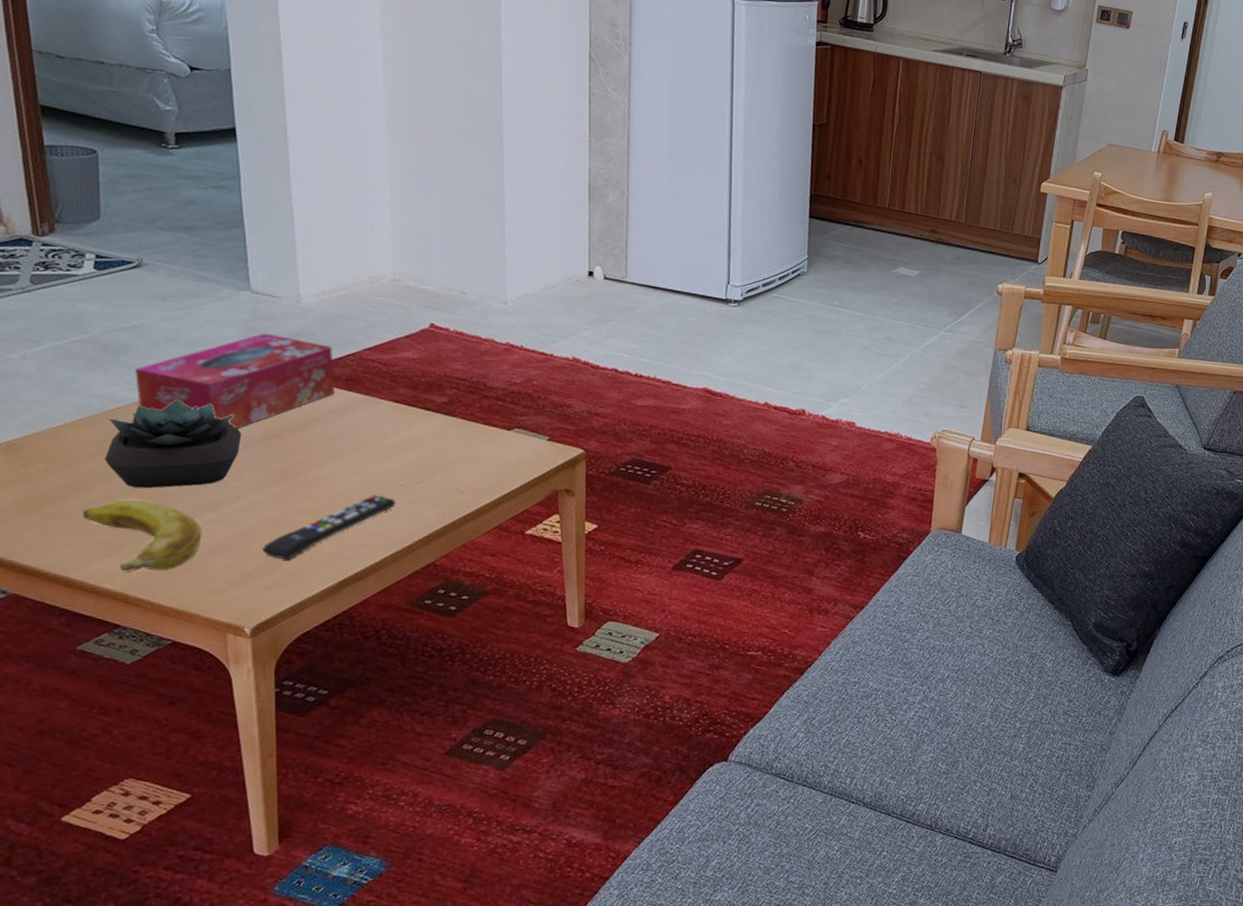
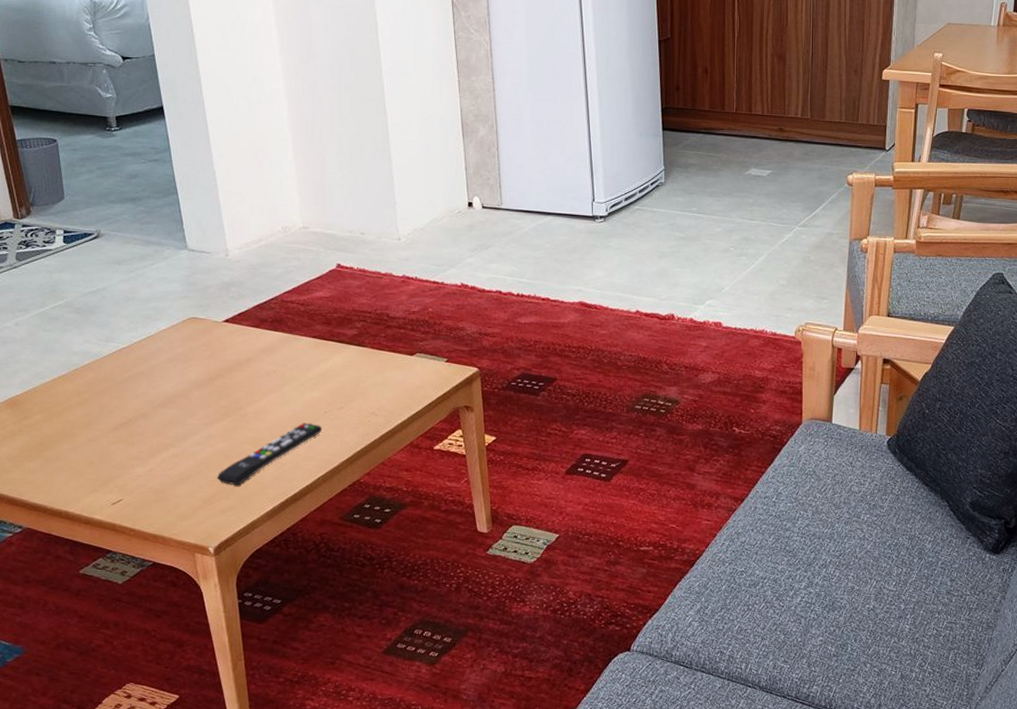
banana: present [82,500,202,572] -> none [73,442,168,504]
succulent plant: present [105,400,242,489] -> none [86,351,192,430]
tissue box: present [135,333,335,429] -> none [103,285,264,373]

